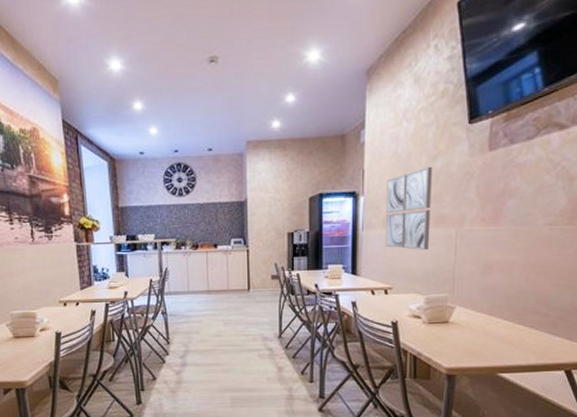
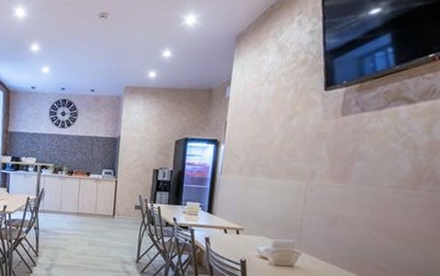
wall art: present [385,166,433,250] -> none [240,124,289,198]

